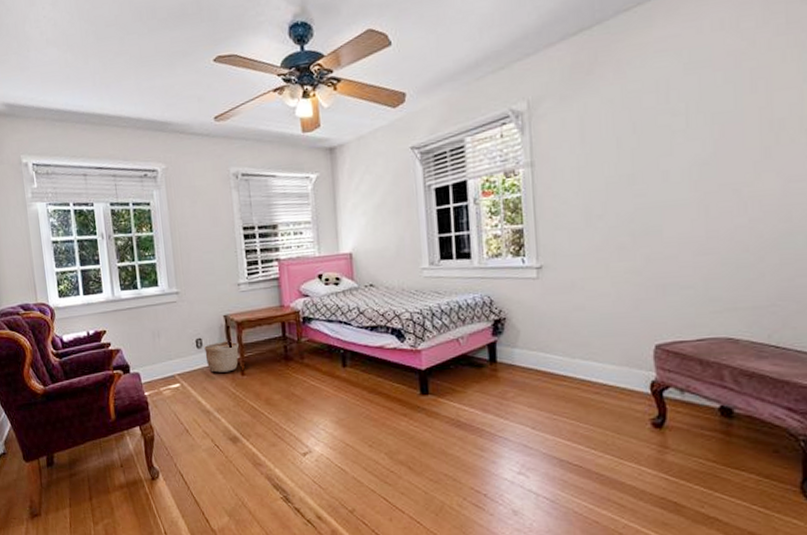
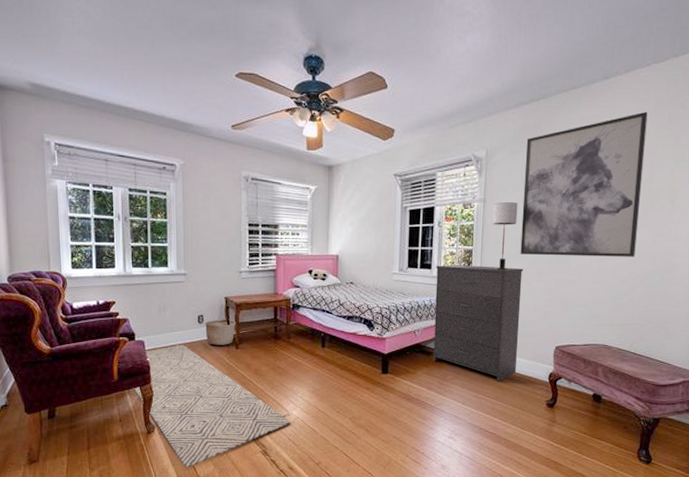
rug: none [132,374,314,520] -> present [133,345,291,468]
dresser: none [476,246,602,397] -> present [433,264,524,382]
table lamp: none [545,162,580,251] -> present [493,202,518,271]
wall art: none [580,17,759,228] -> present [520,111,648,257]

